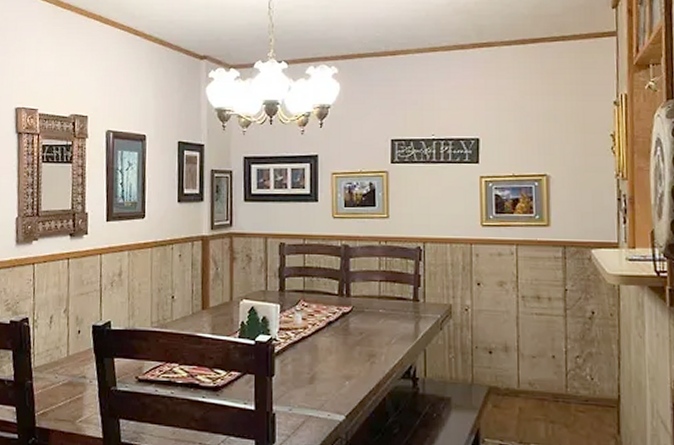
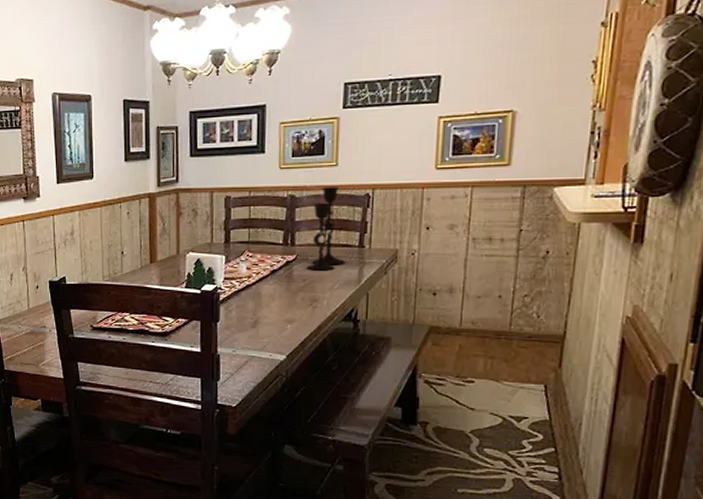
candlestick: none [363,238,401,324] -> present [306,187,345,271]

